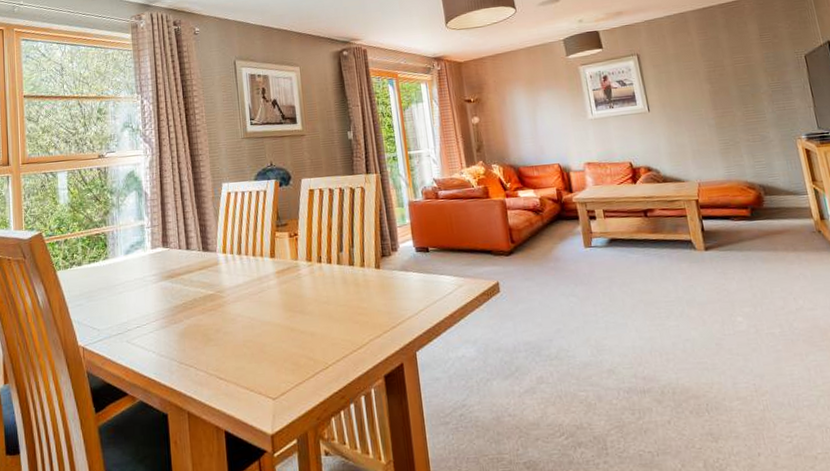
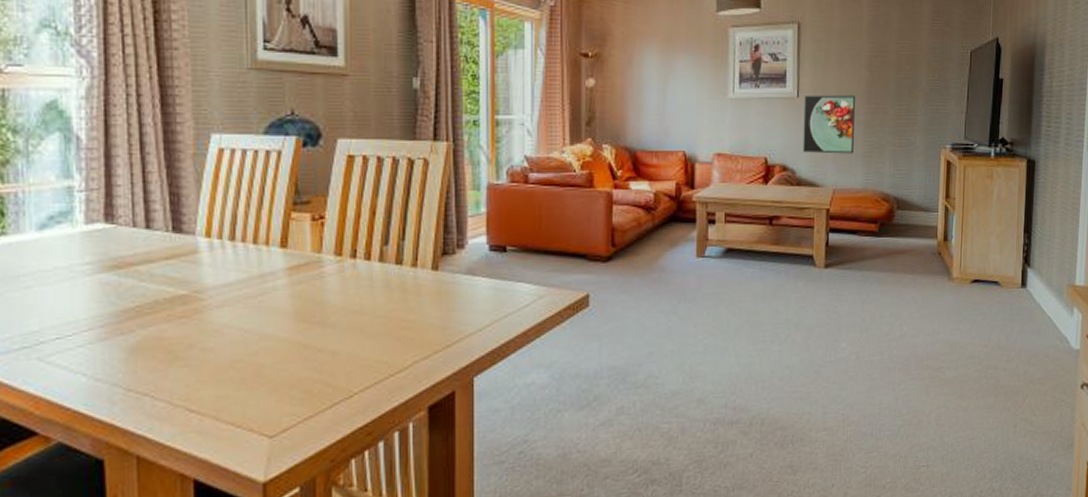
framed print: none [654,104,711,155] -> present [803,95,856,154]

